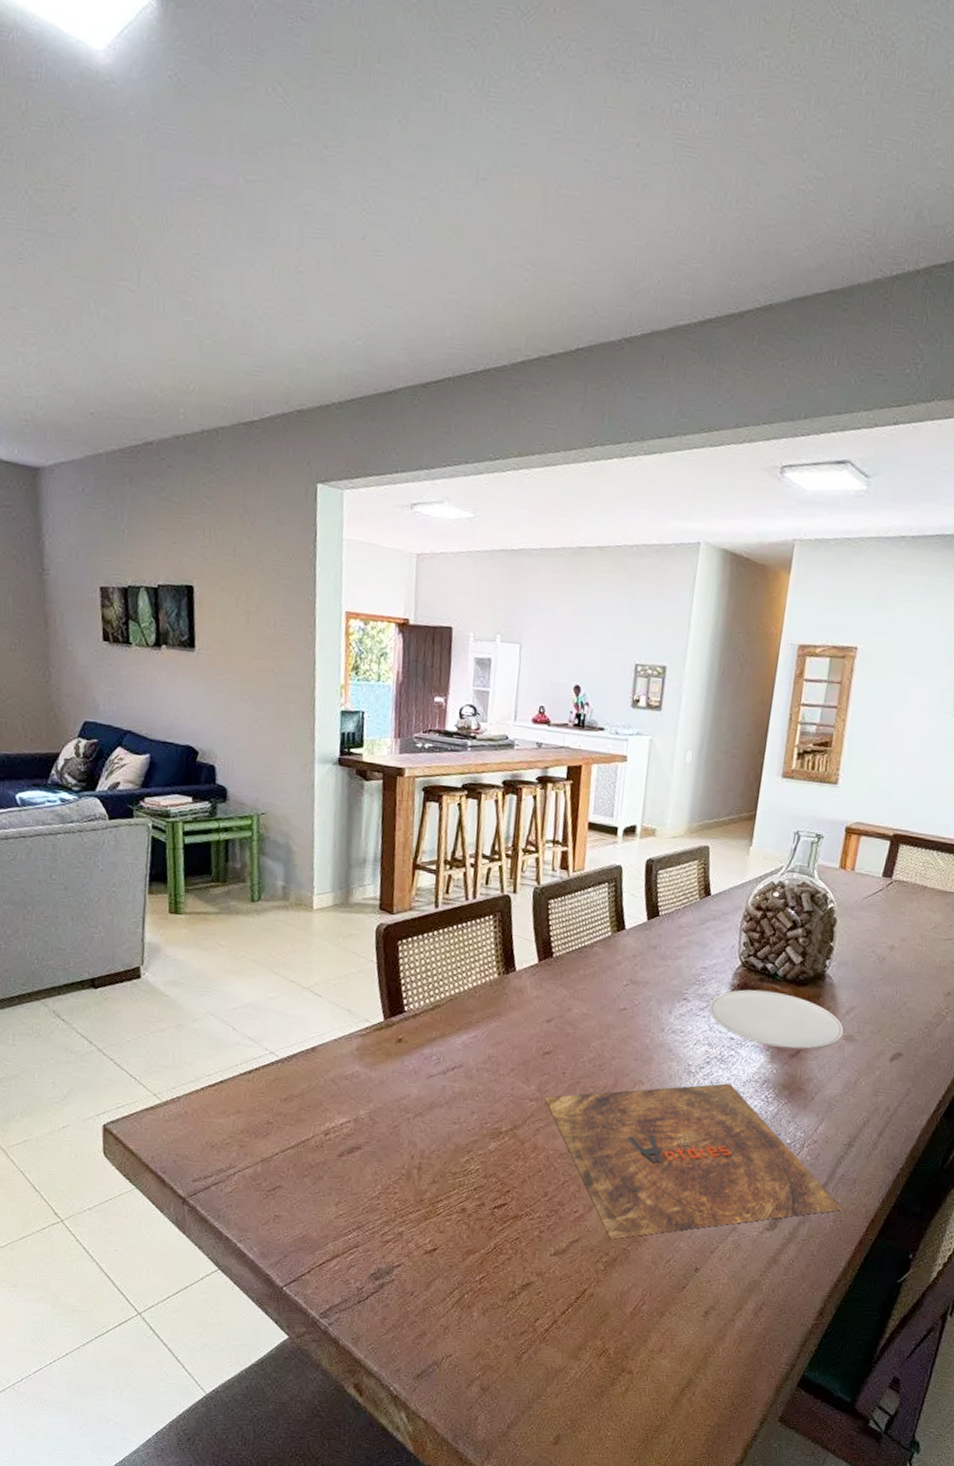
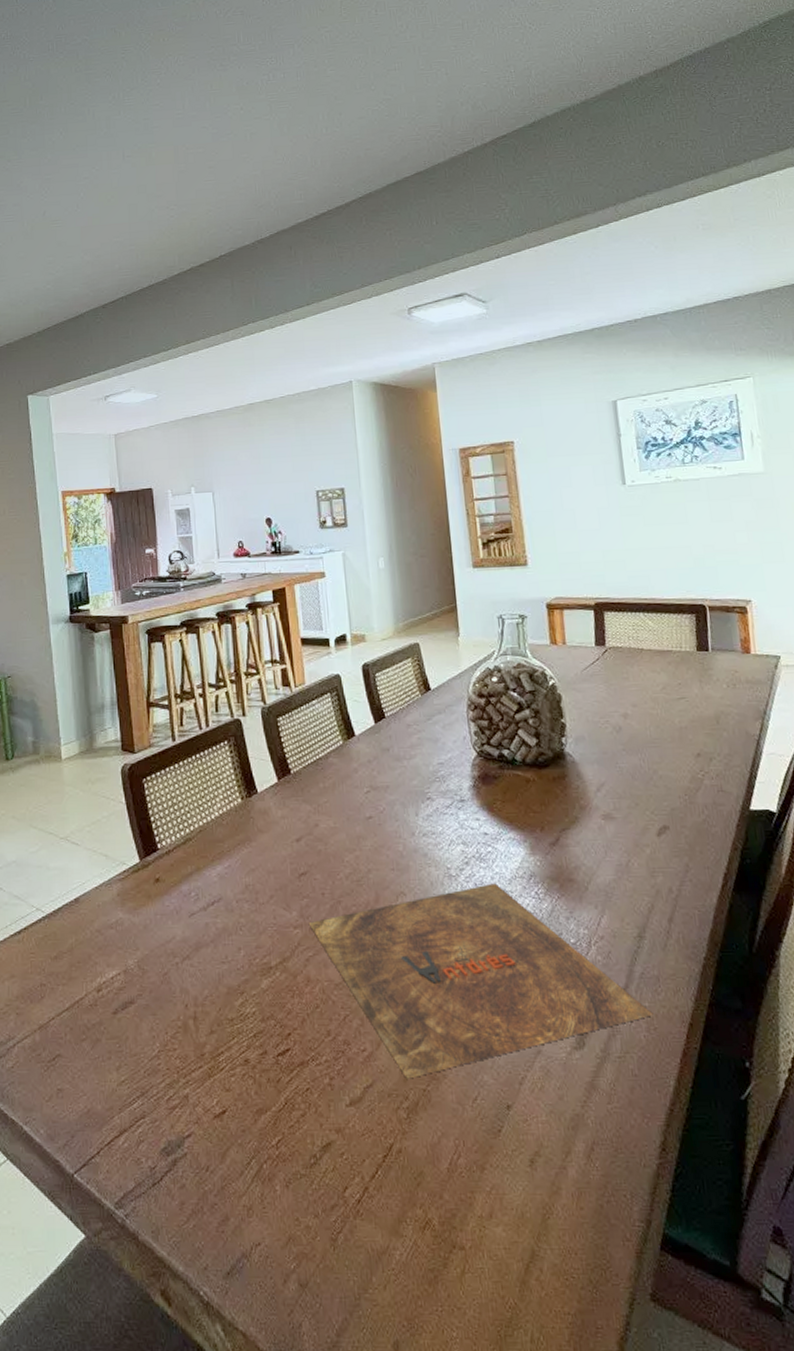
plate: present [709,989,844,1050] -> none [455,778,600,837]

